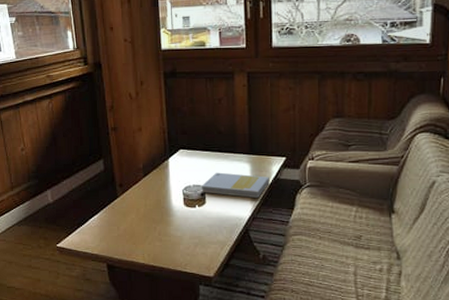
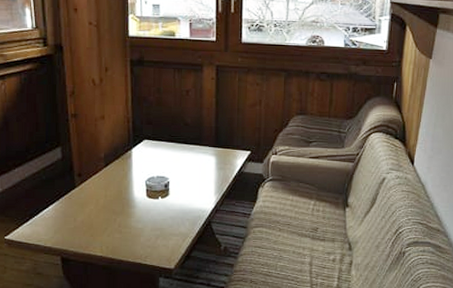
book: present [202,172,269,199] -> none [166,164,234,191]

